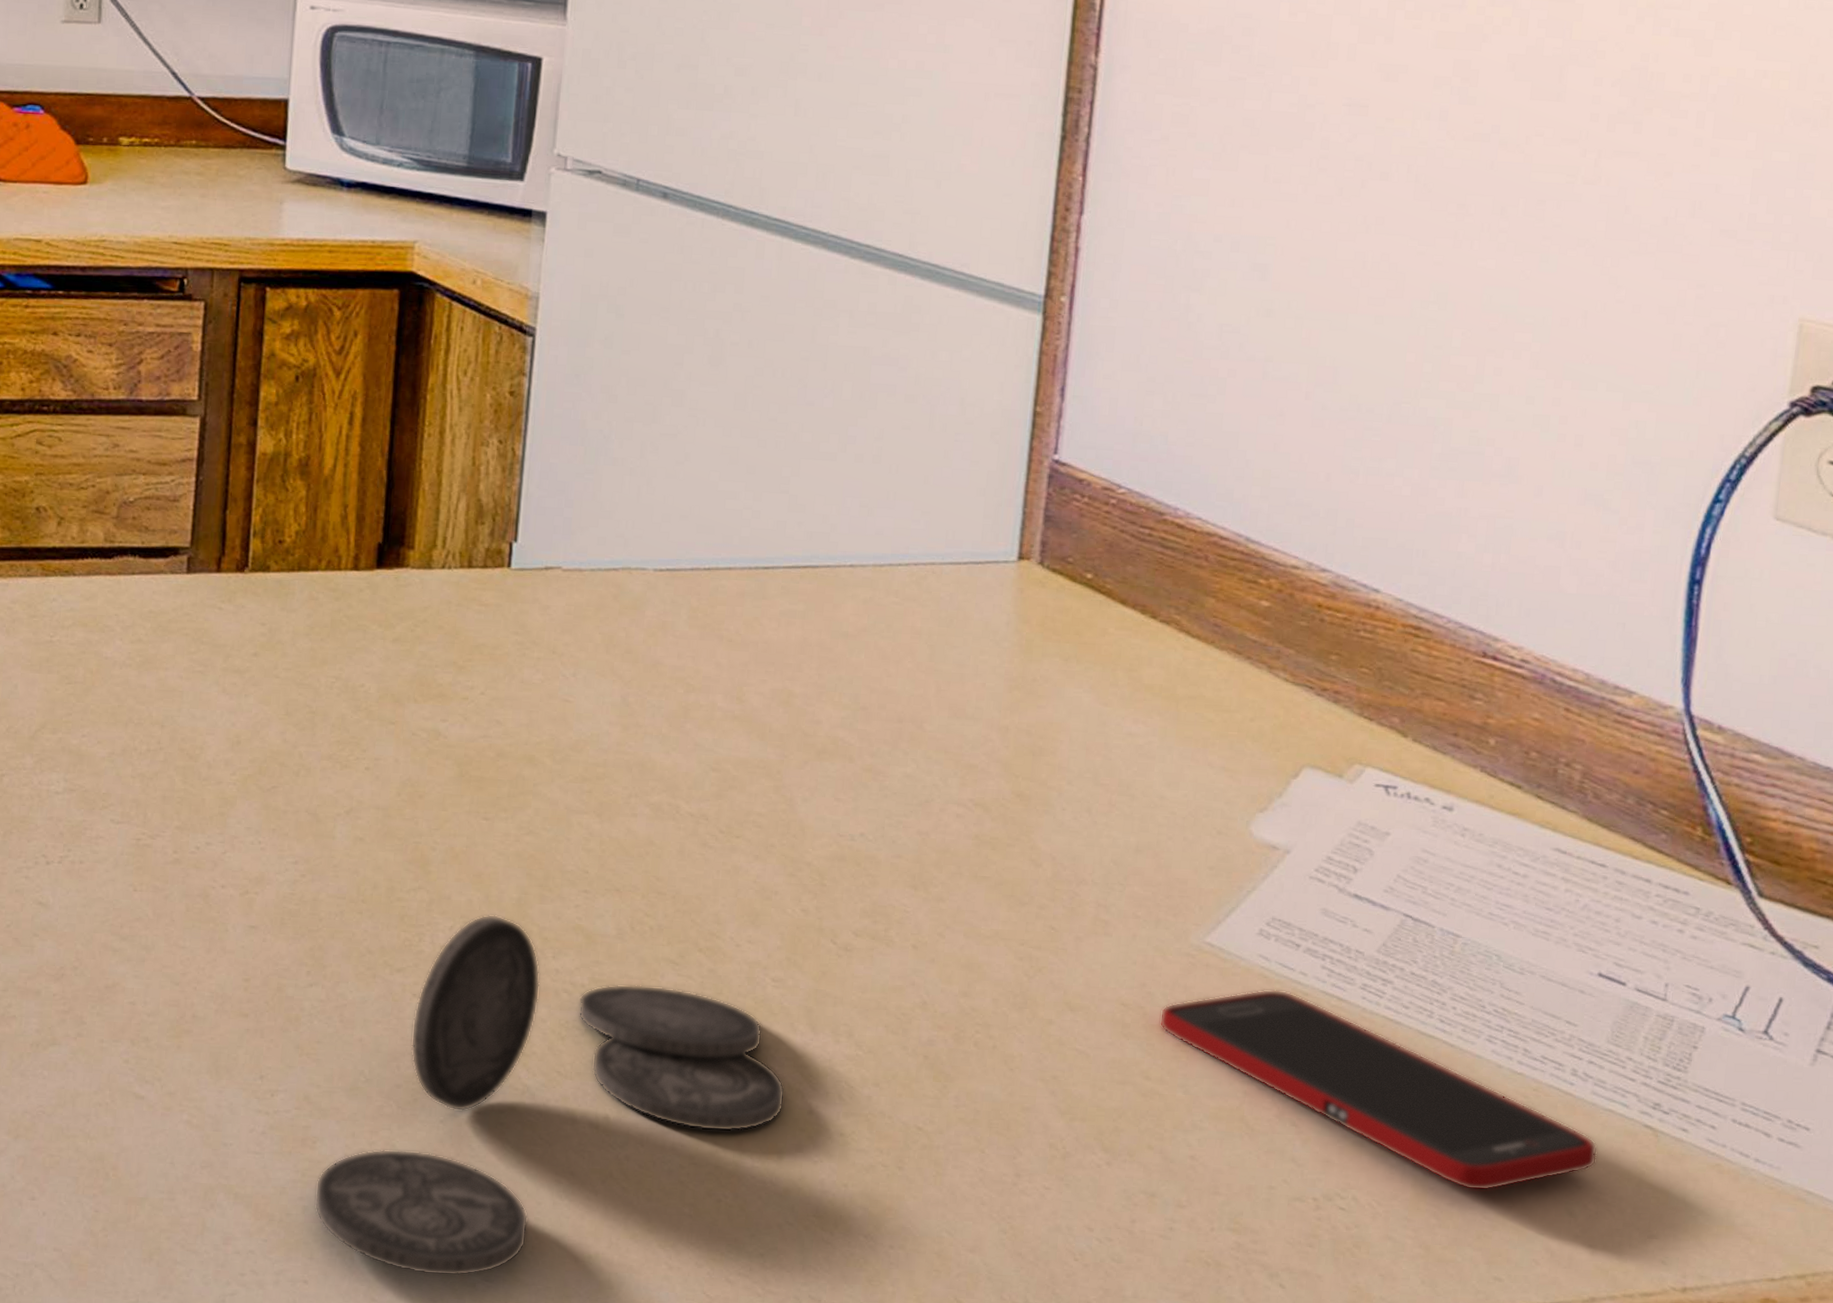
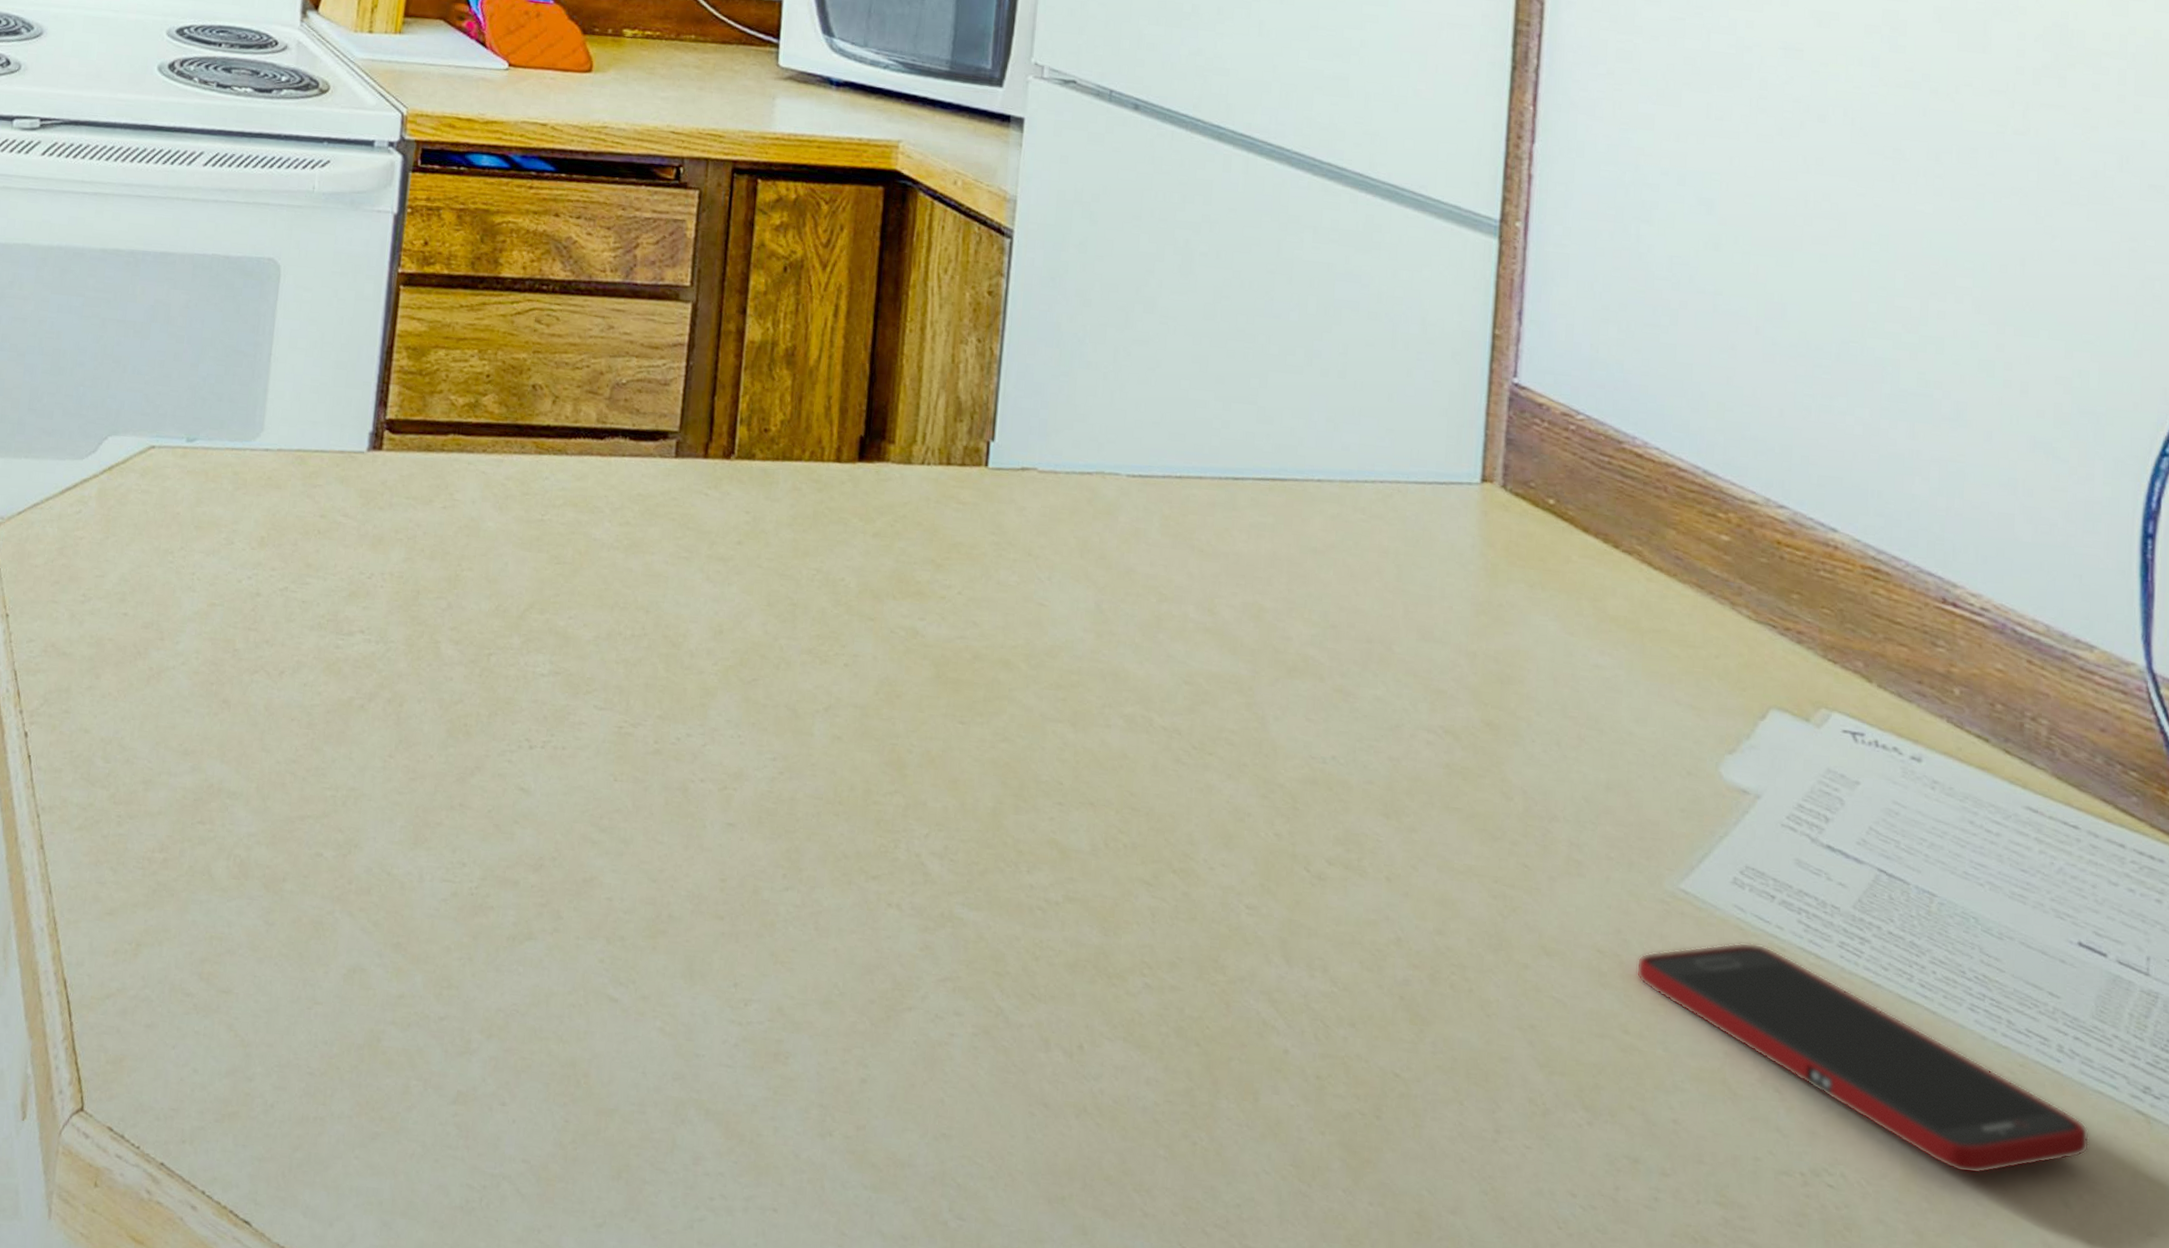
plate: present [314,914,786,1277] -> none [785,822,1261,1213]

